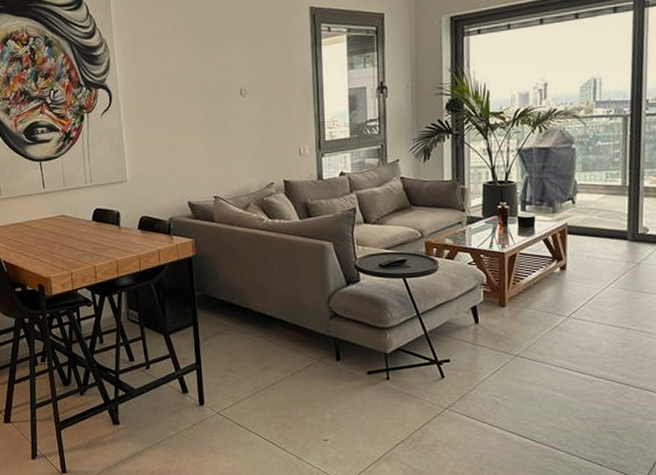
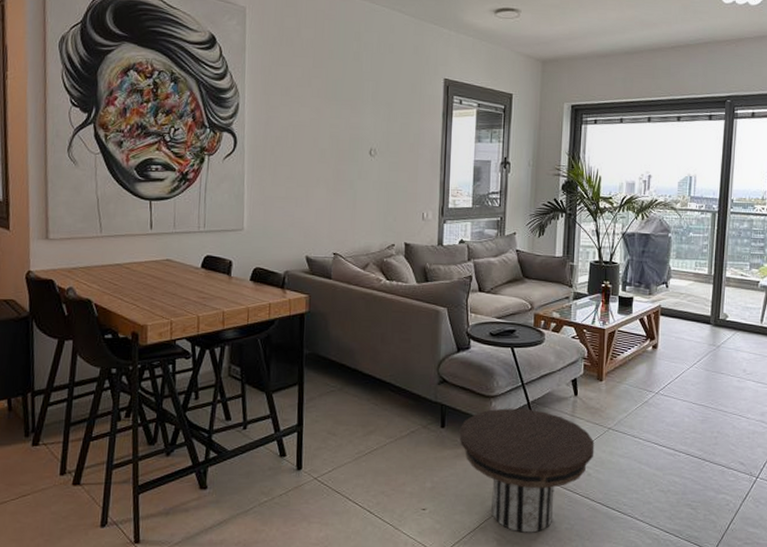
side table: none [355,339,501,462] -> present [459,408,595,533]

